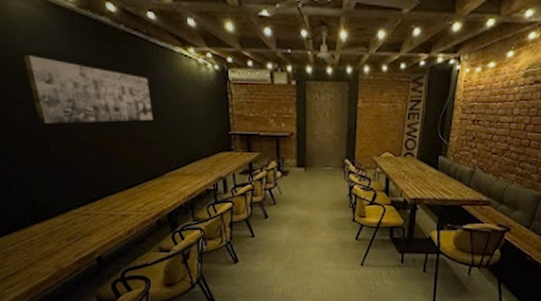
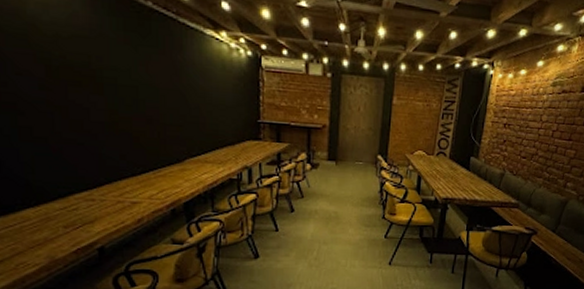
wall art: present [23,55,153,124] -> none [33,24,176,103]

